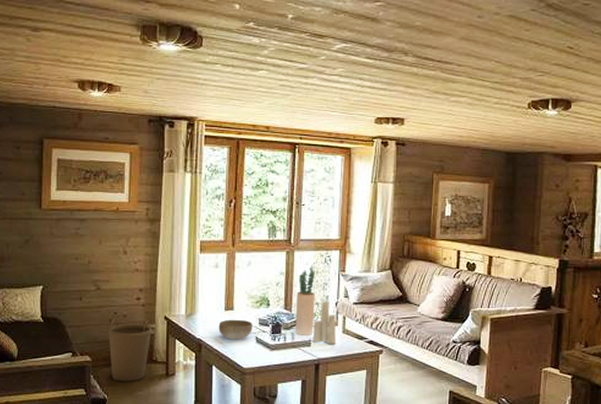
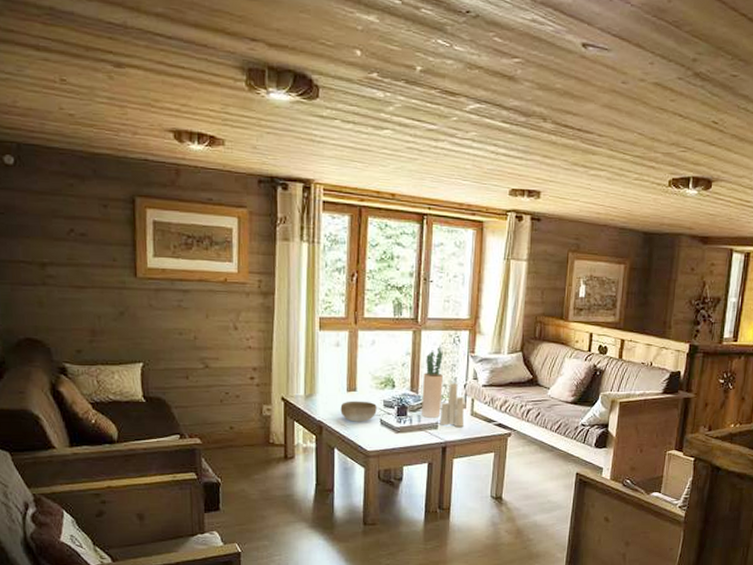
basket: present [108,319,152,382] -> none [219,399,268,465]

